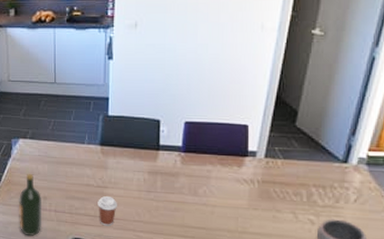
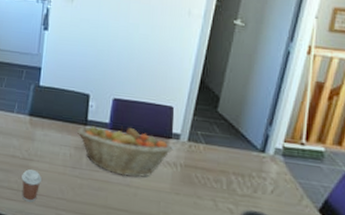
fruit basket: none [149,148,249,197] -> present [76,126,173,177]

